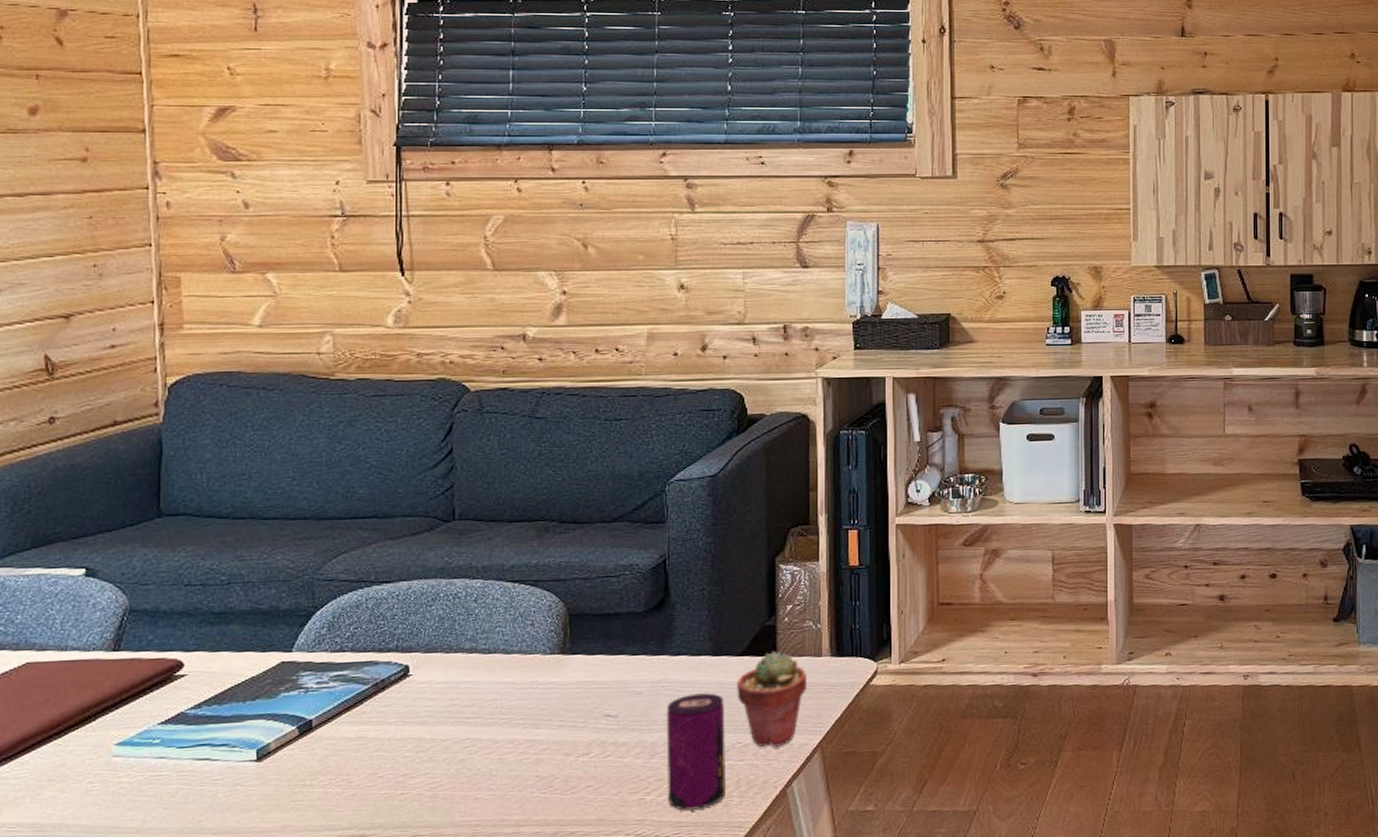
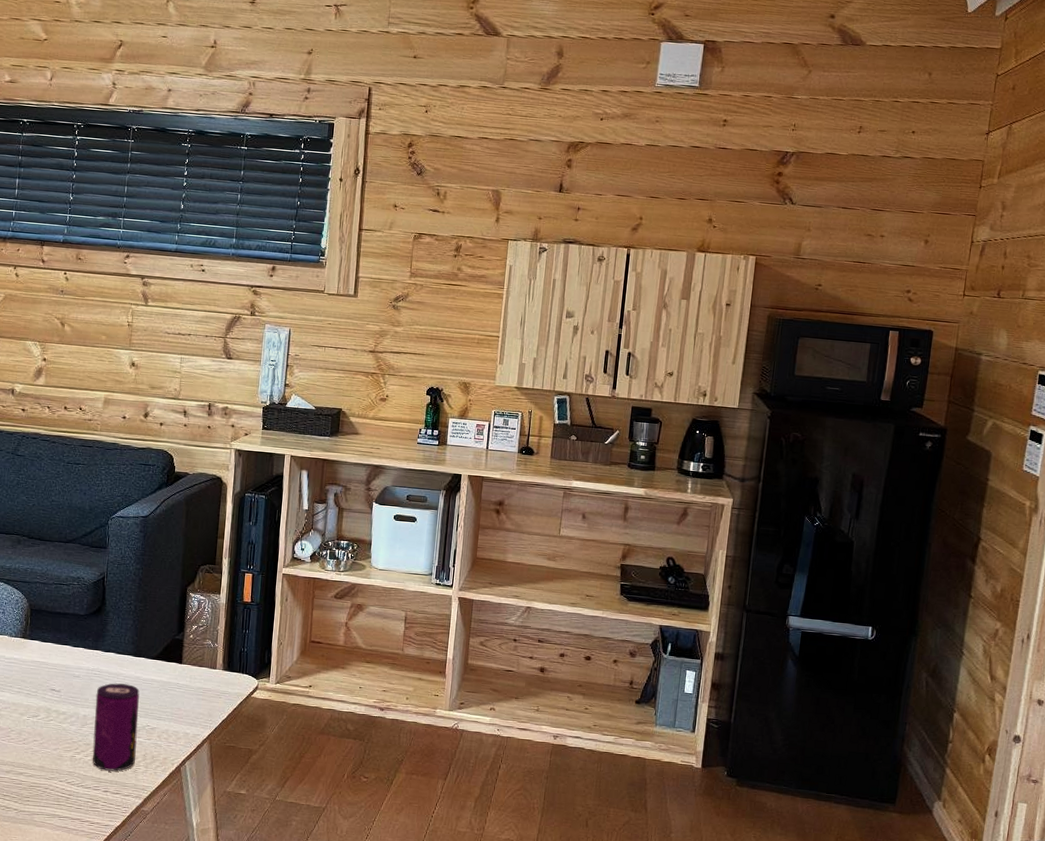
potted succulent: present [737,650,807,747] -> none [149,659,203,734]

